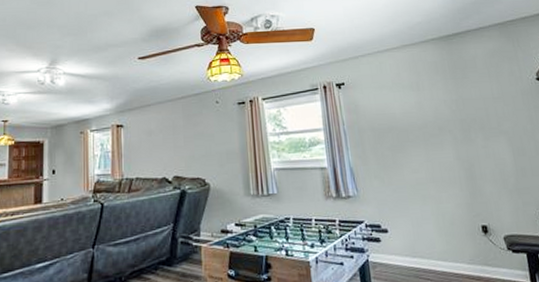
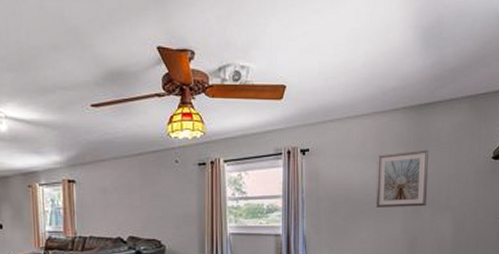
picture frame: none [414,75,477,135] -> present [375,149,429,207]

